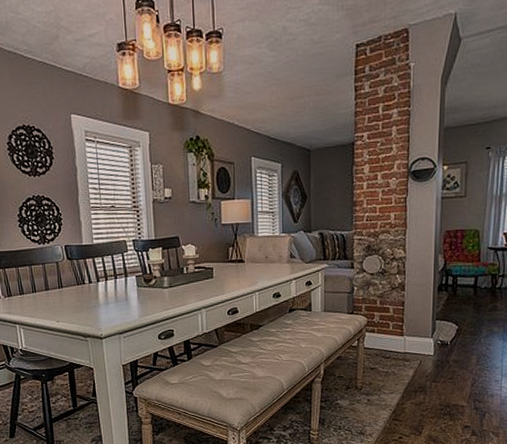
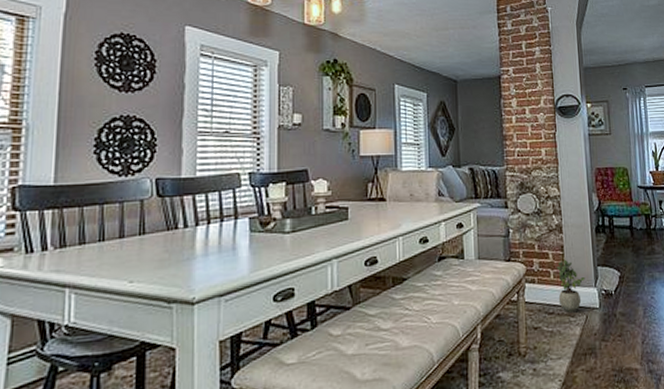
potted plant: none [395,313,423,357] -> present [556,259,585,312]

